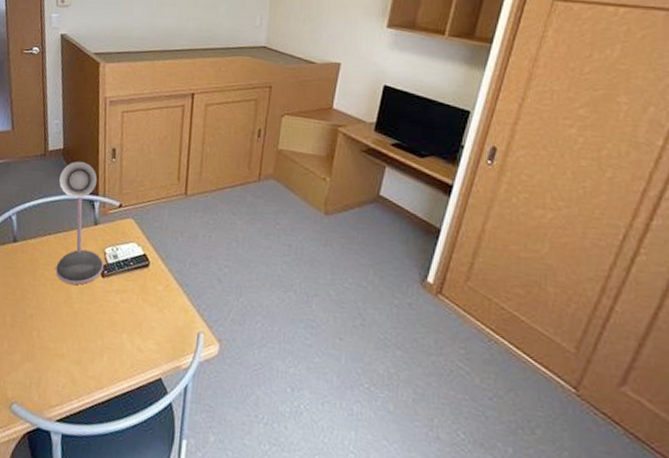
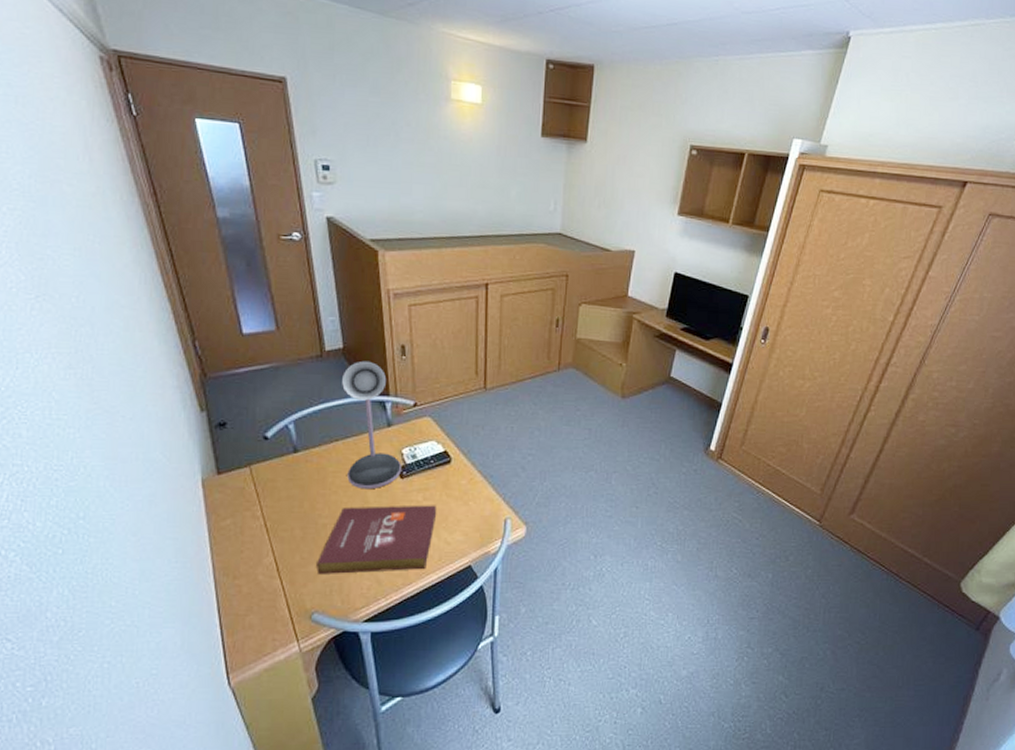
book: none [20,300,133,375] -> present [317,505,437,574]

